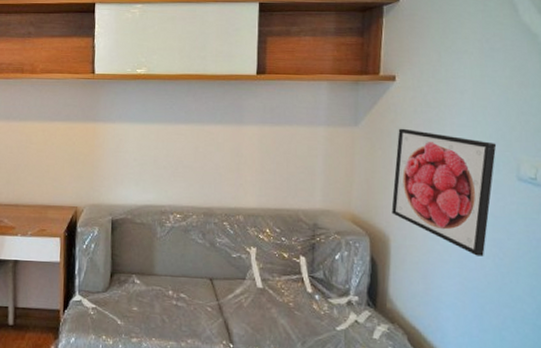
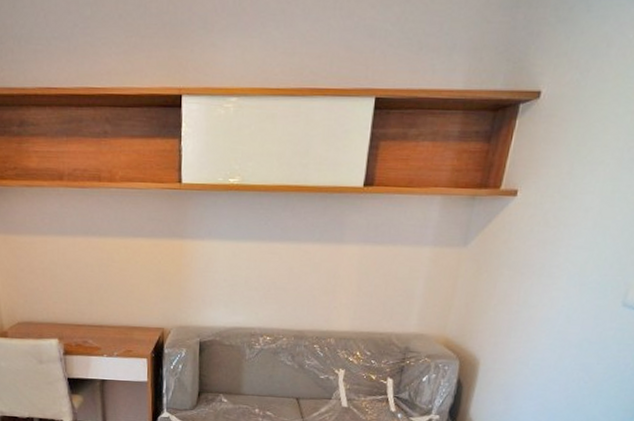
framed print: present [391,128,497,256] -> none [486,249,610,380]

